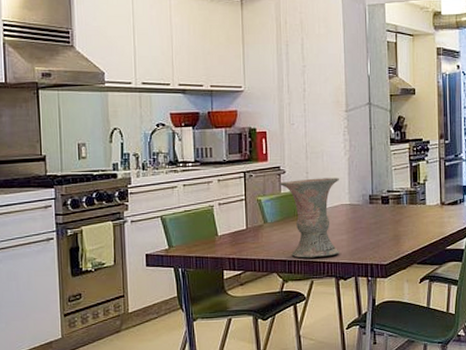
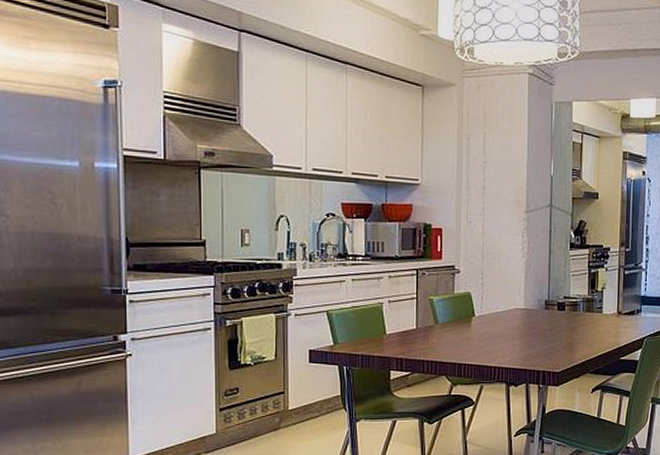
vase: present [280,177,339,259] -> none [454,280,515,362]

